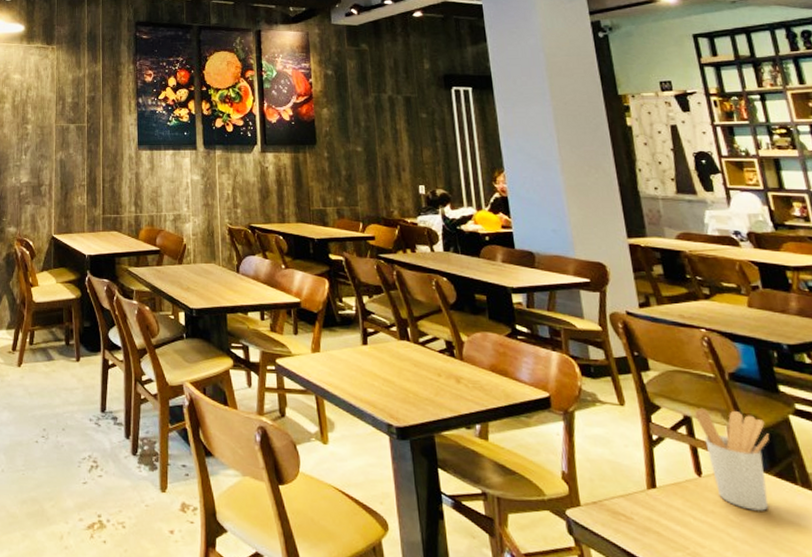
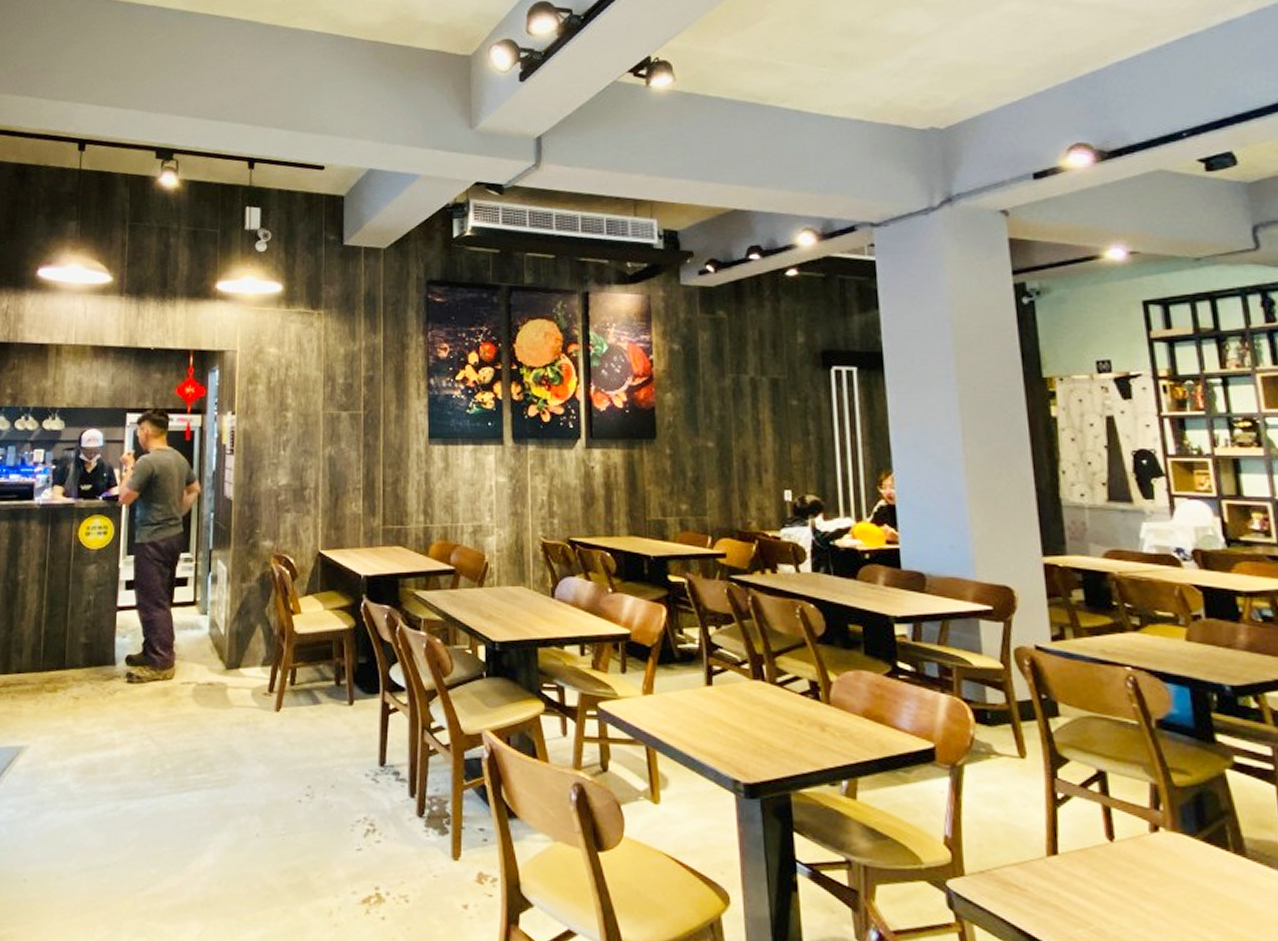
utensil holder: present [694,407,770,511] -> none [1111,760,1200,881]

